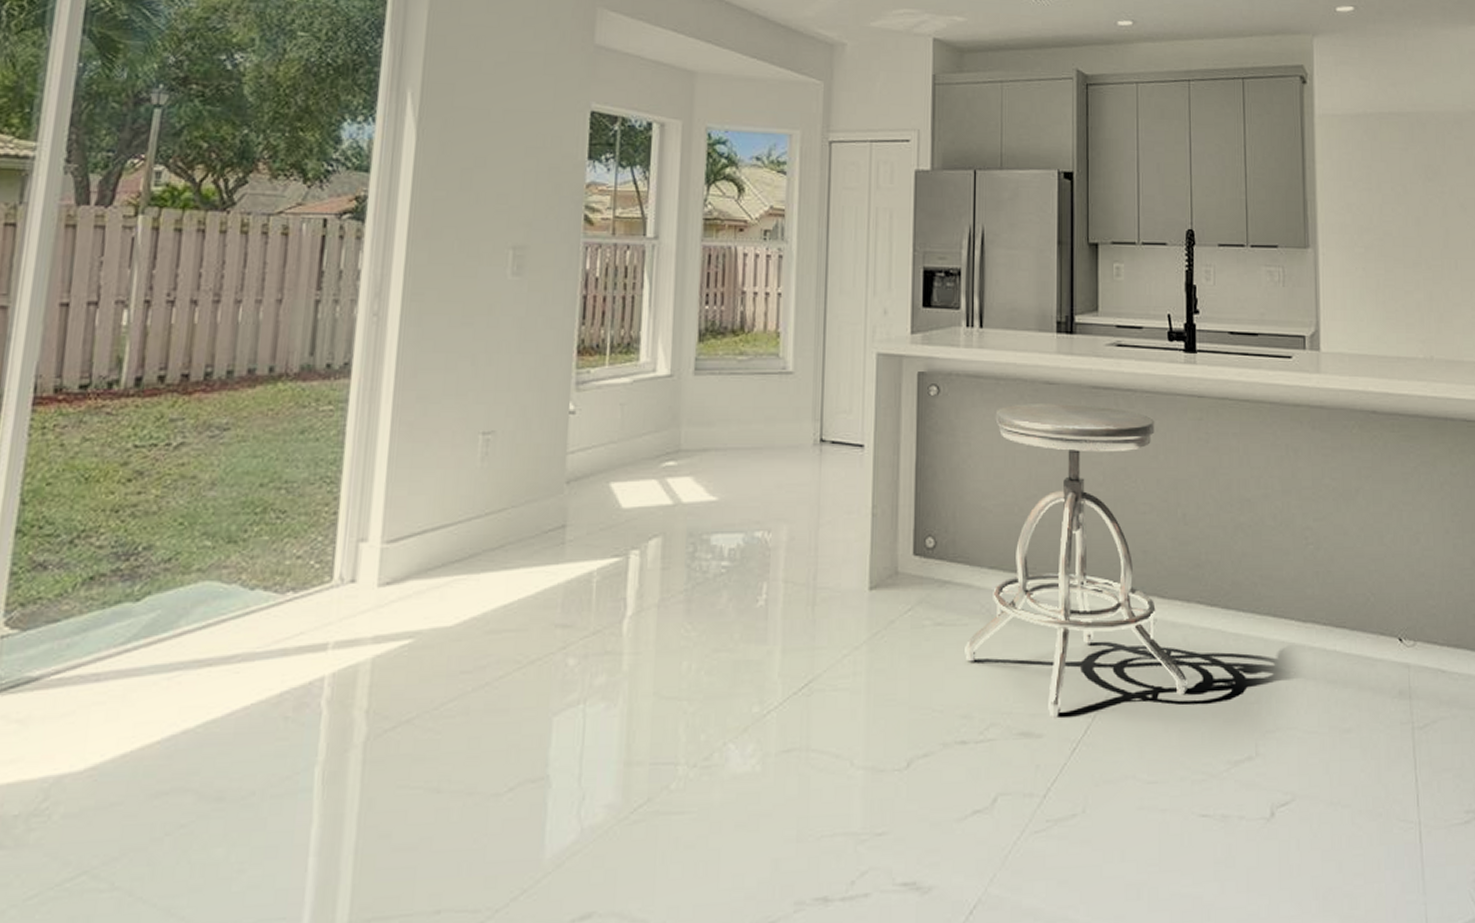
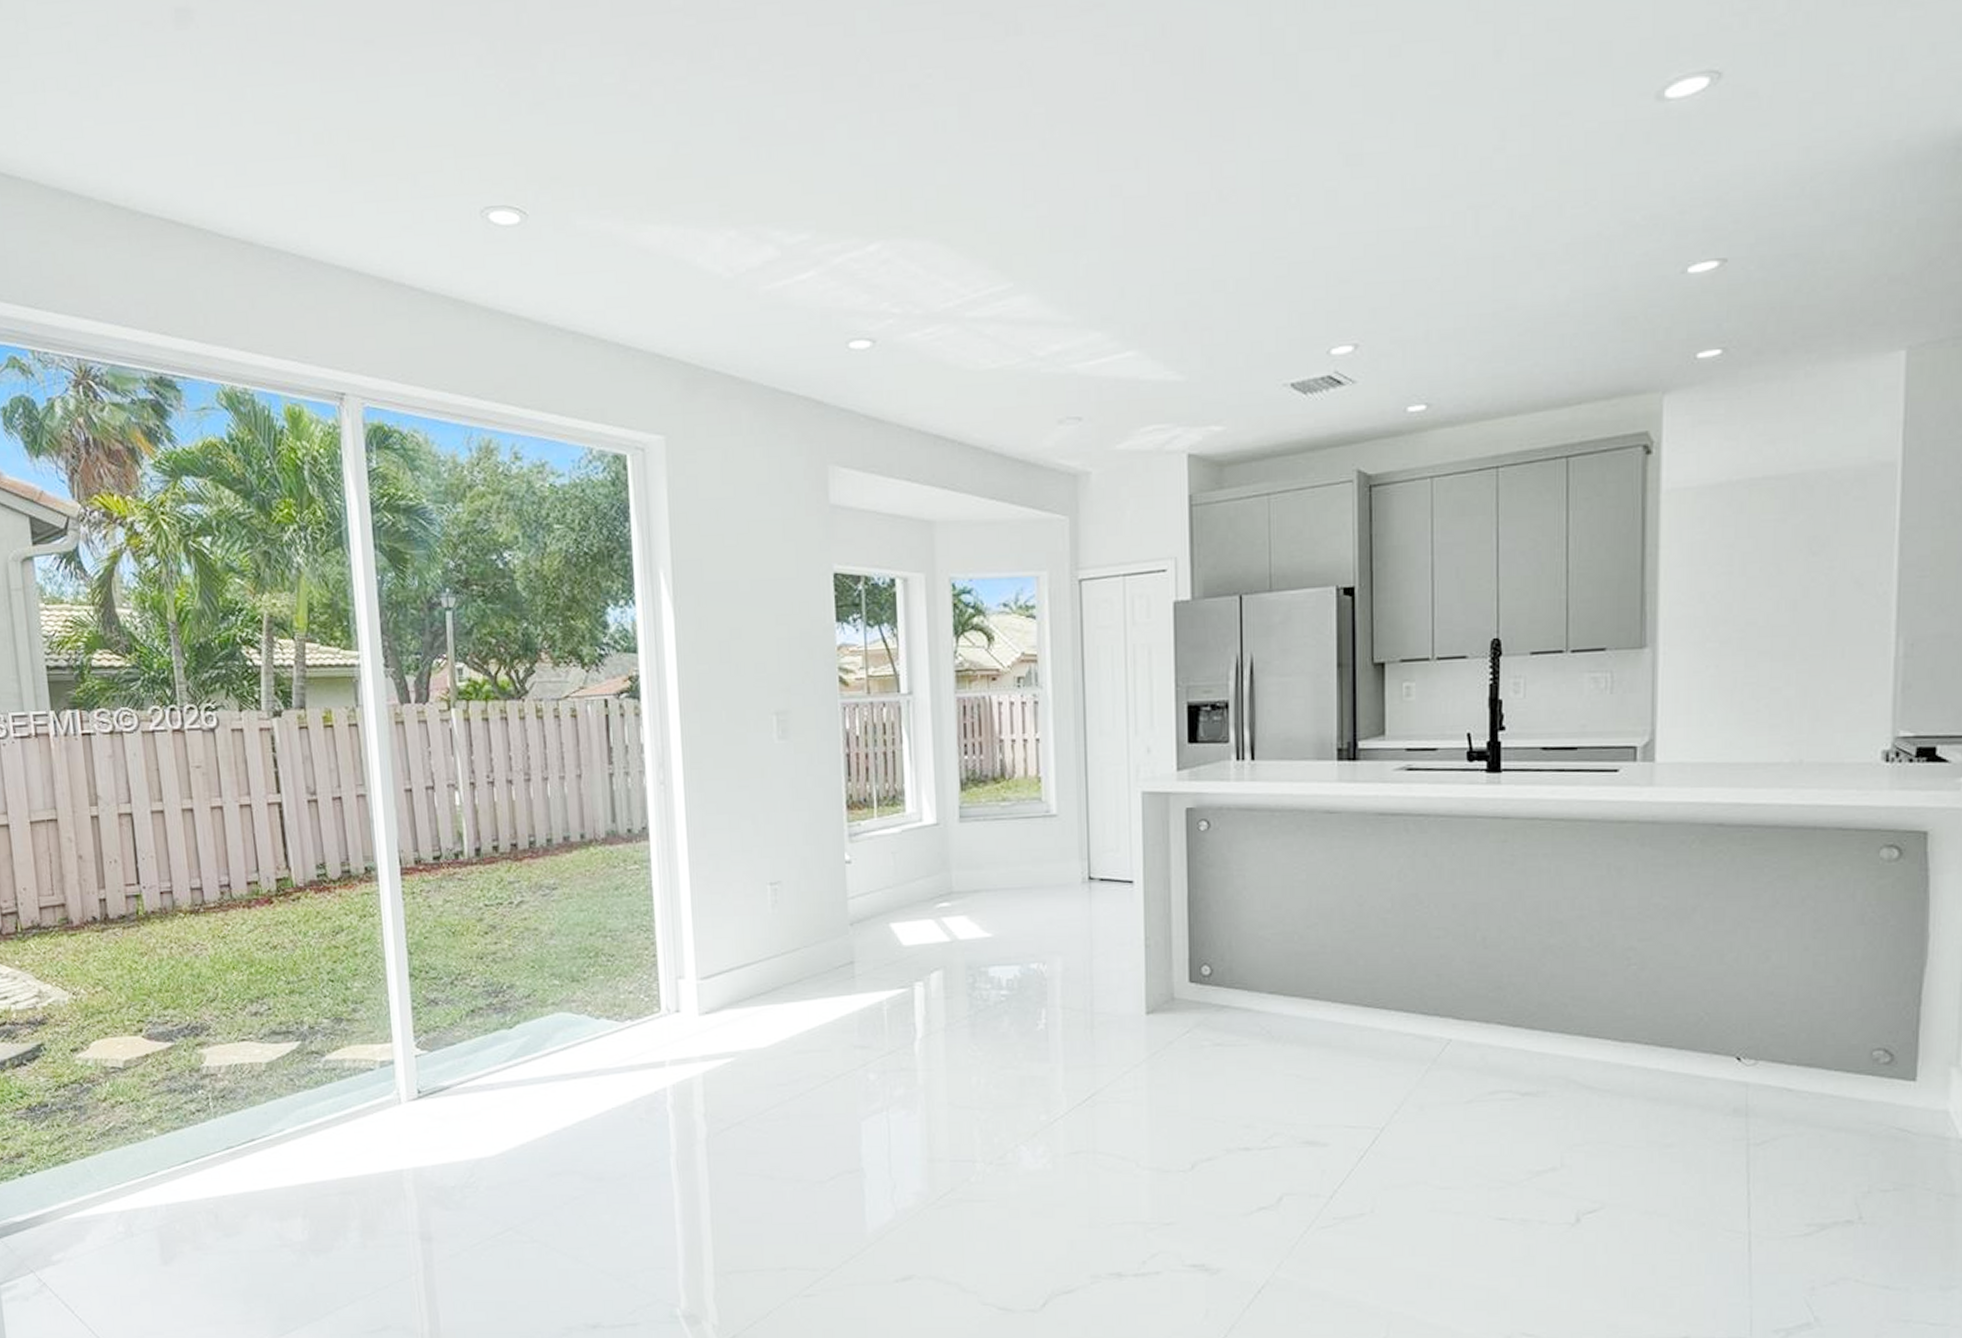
stool: present [965,404,1187,718] -> none [1245,832,1485,1129]

